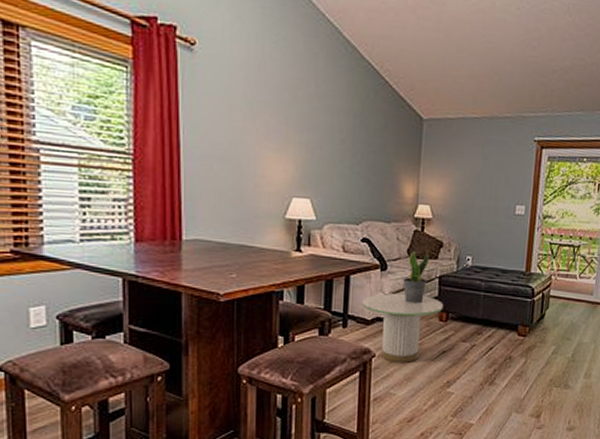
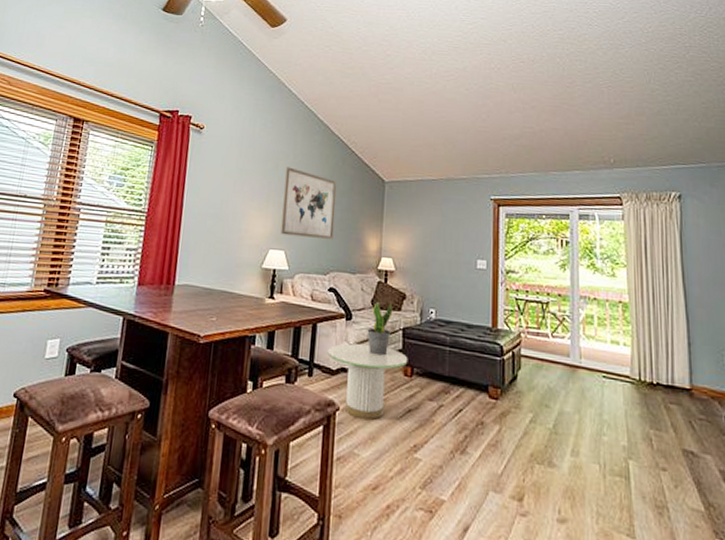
wall art: none [304,99,369,185] -> present [280,167,337,239]

